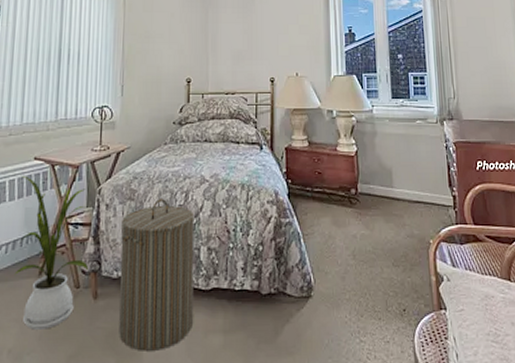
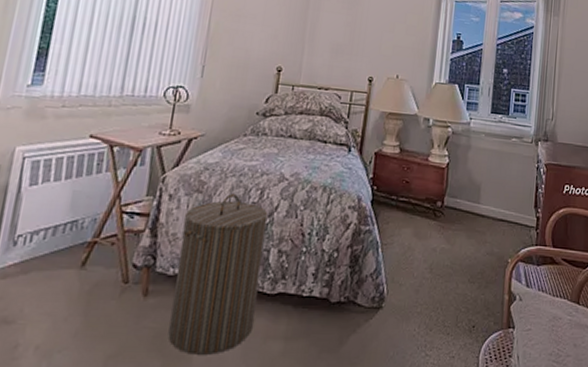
house plant: present [14,175,89,330] -> none [52,153,148,326]

